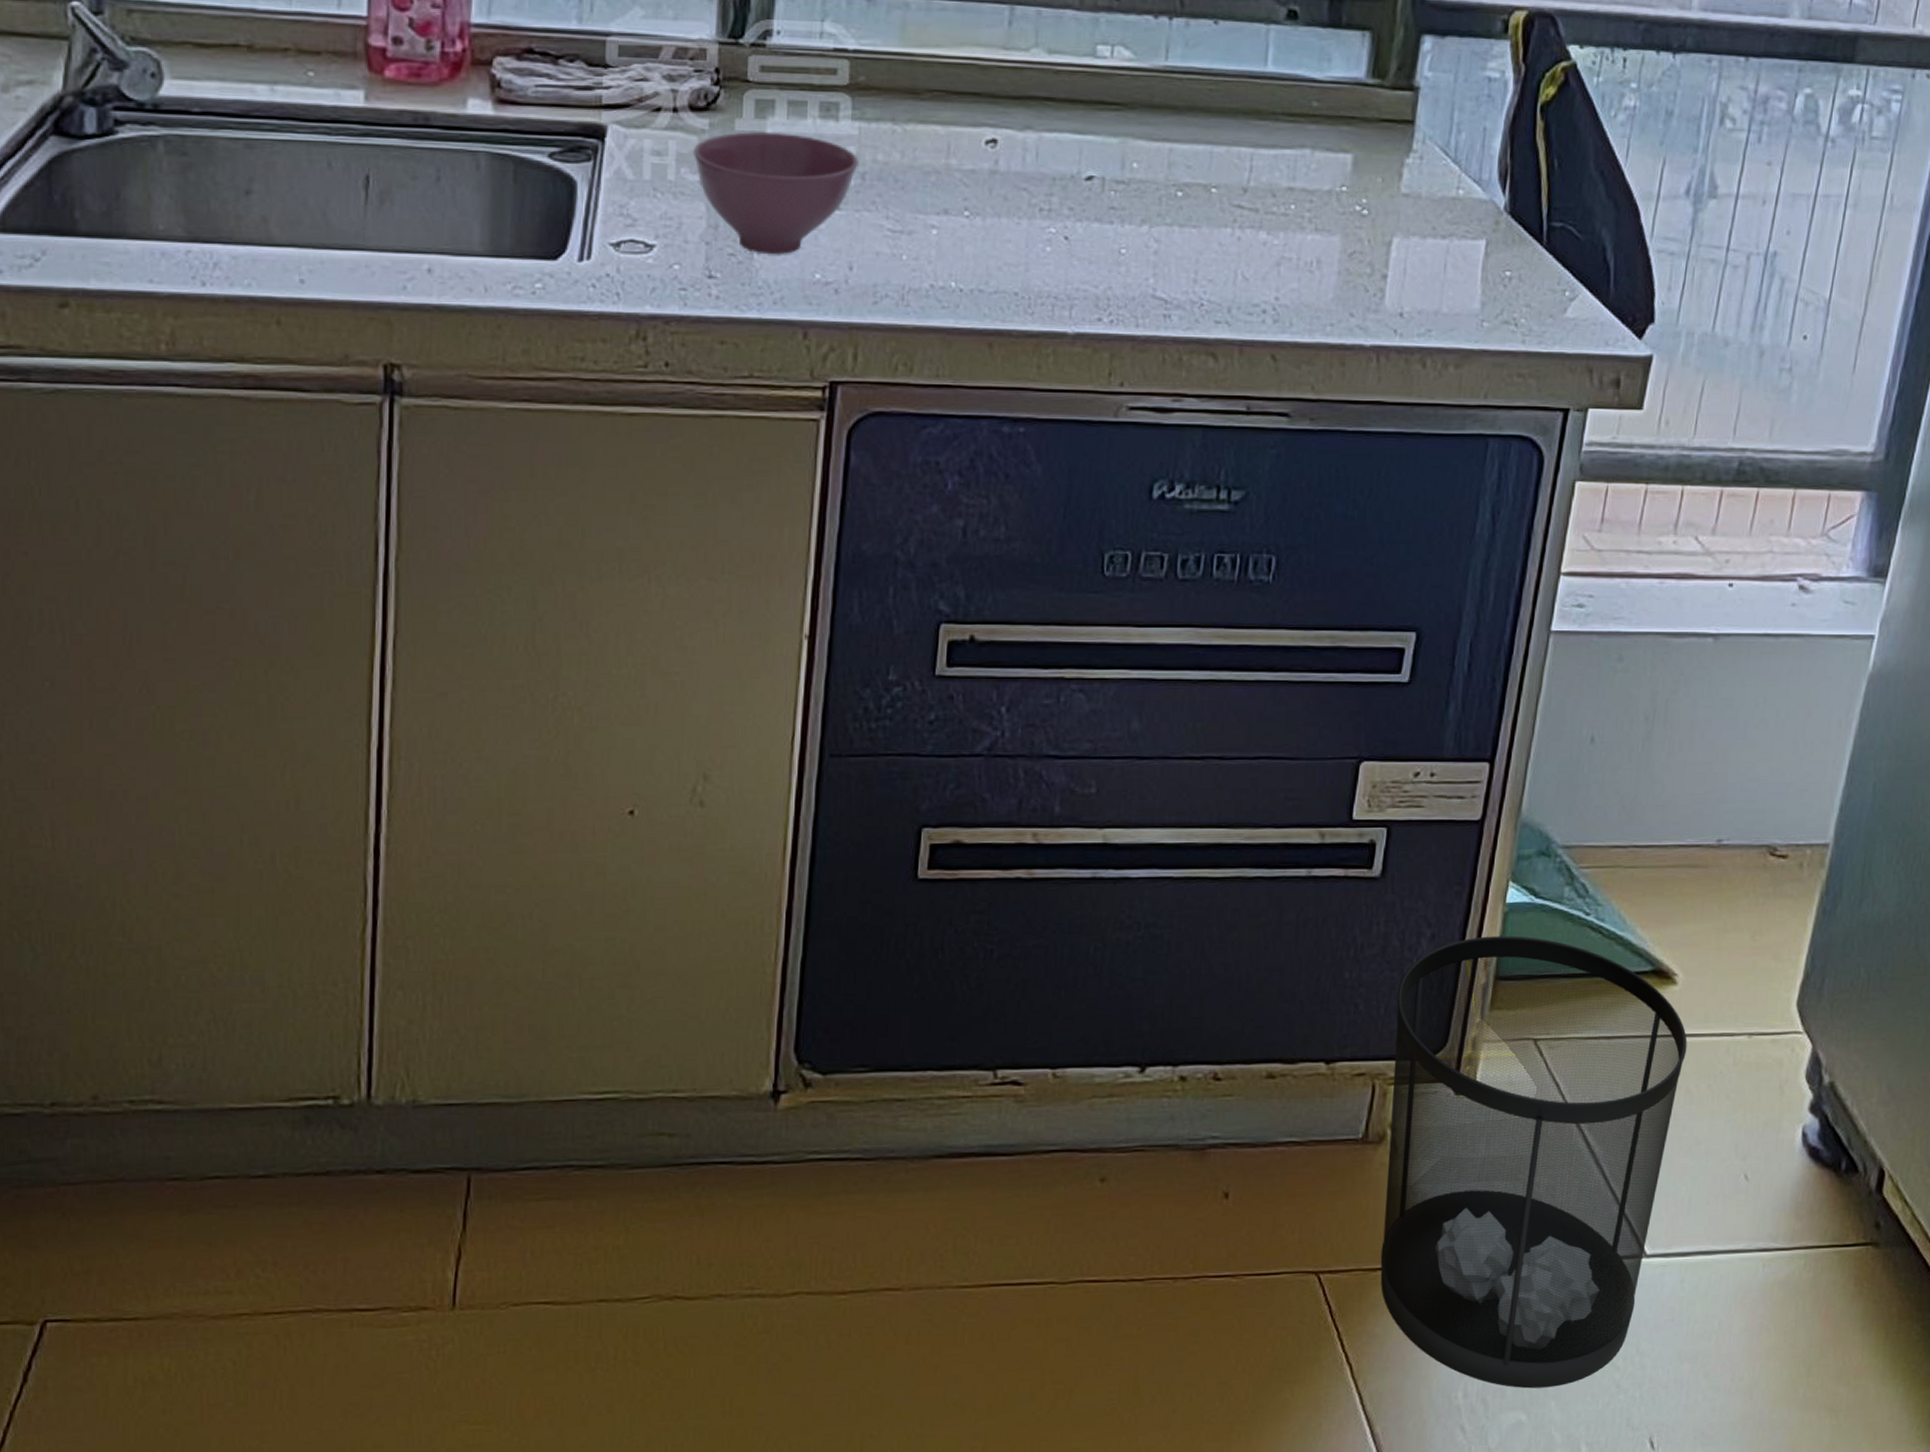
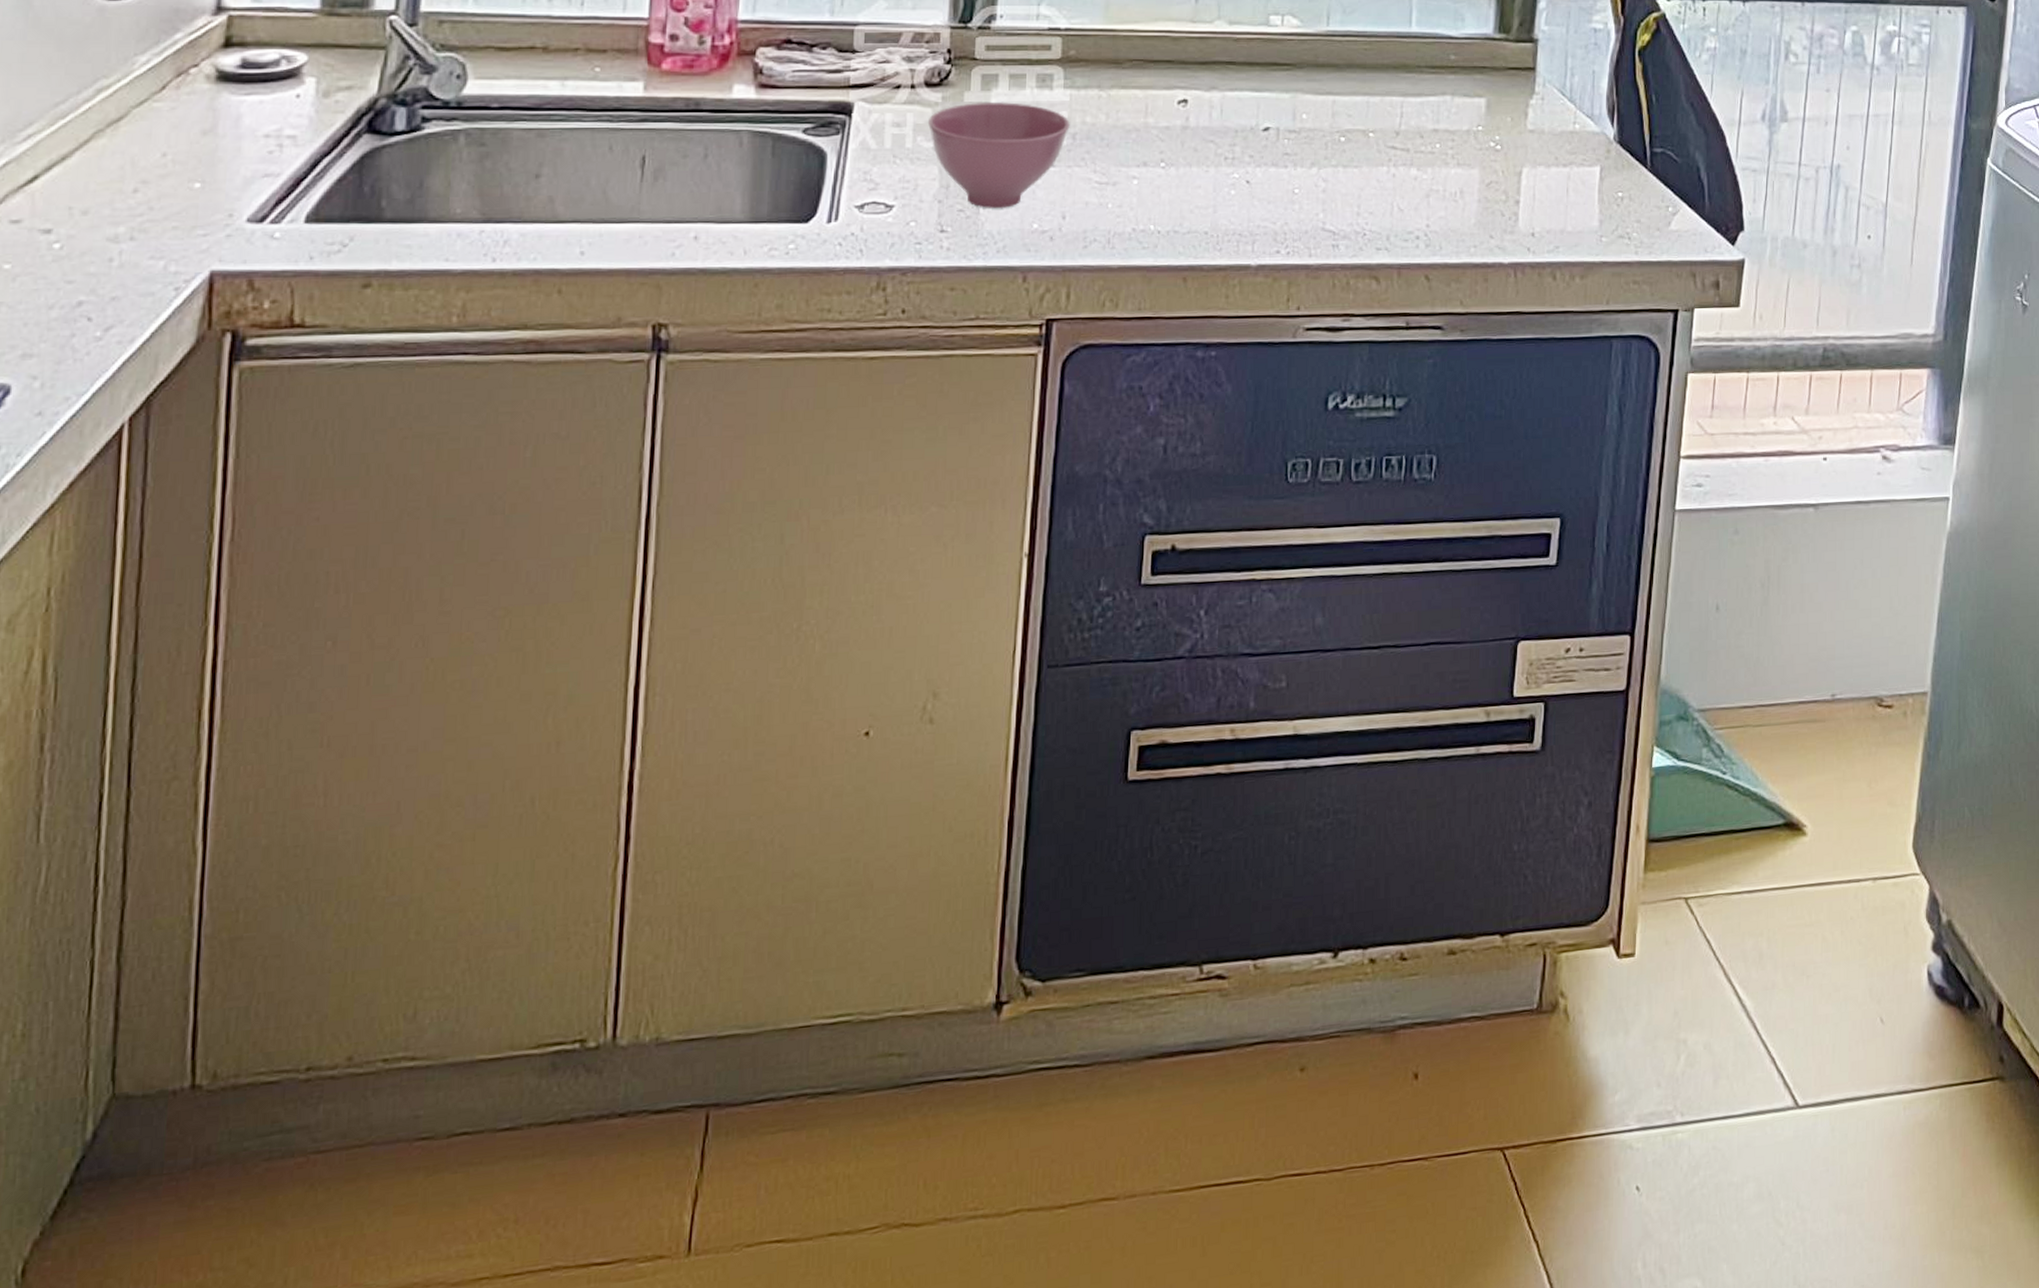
waste bin: present [1380,936,1688,1389] -> none [1559,798,1820,1254]

